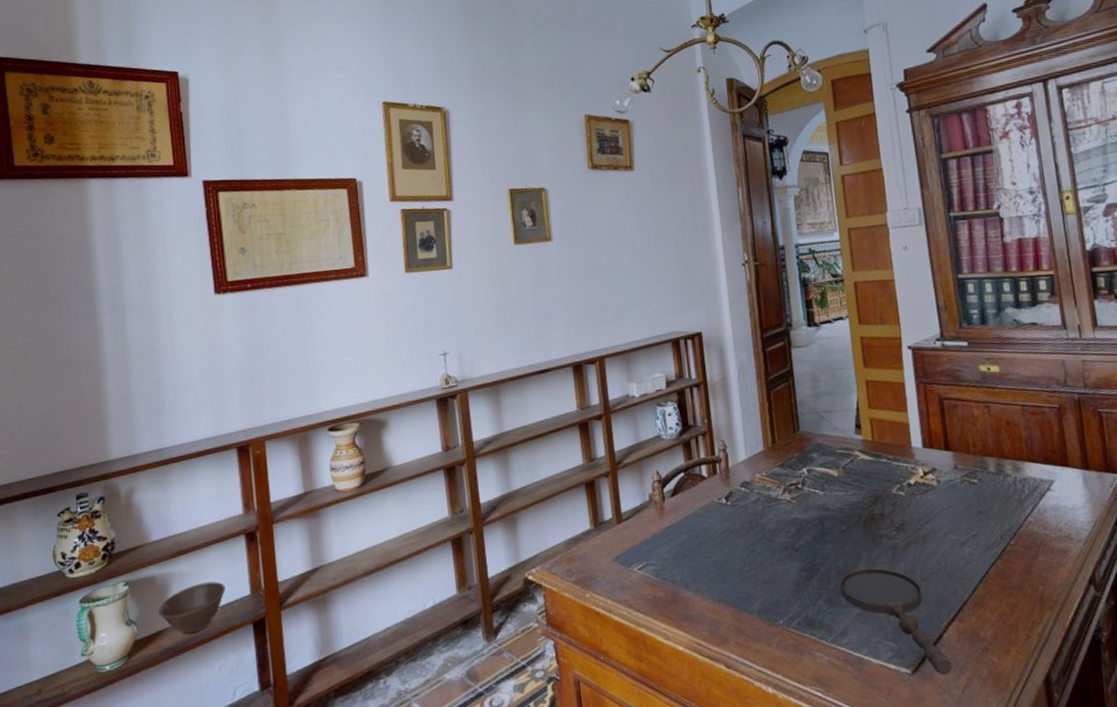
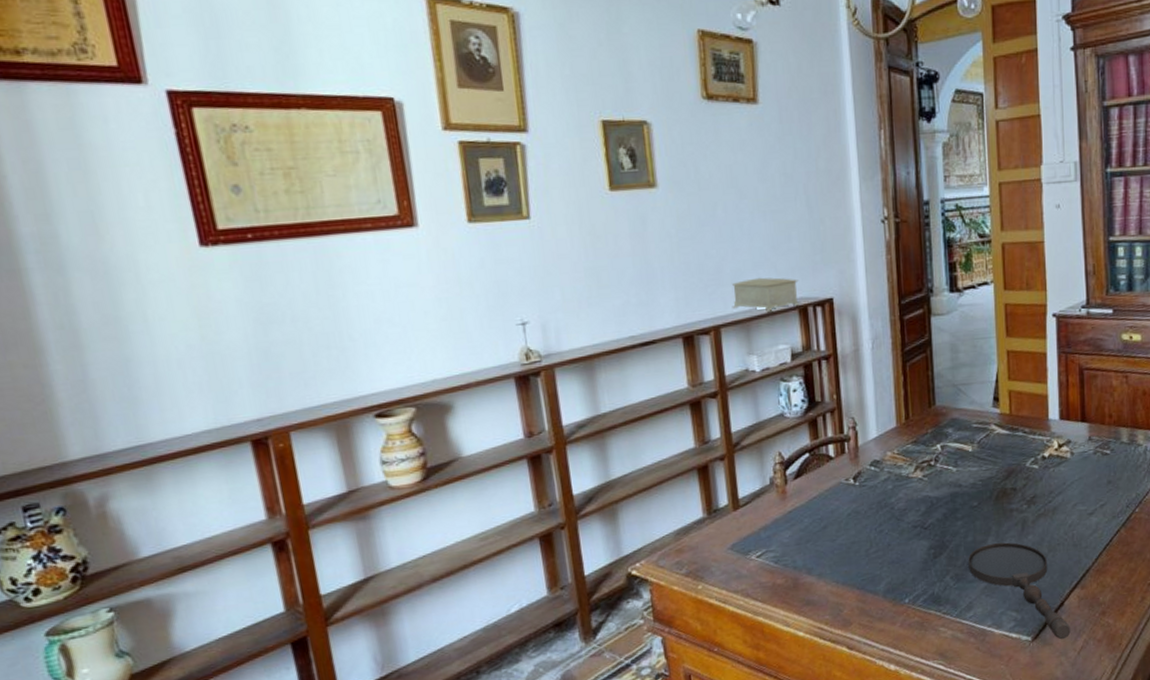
ceramic bowl: present [158,581,226,634] -> none [160,599,251,662]
decorative box: none [614,314,673,345] -> present [732,277,800,313]

